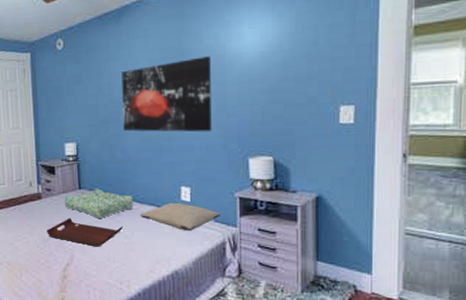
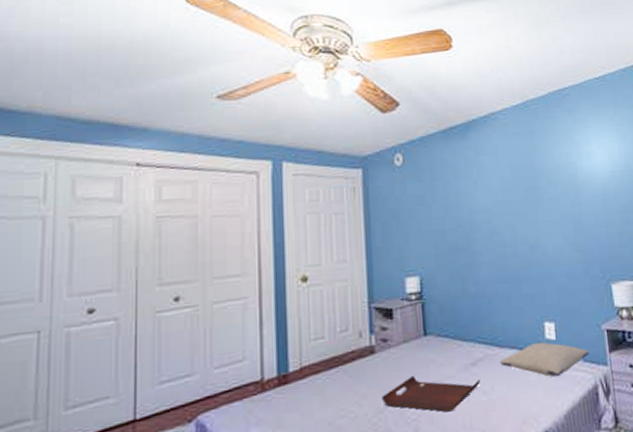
seat cushion: present [64,188,133,218] -> none [405,332,492,373]
wall art: present [121,56,212,132] -> none [471,175,572,260]

